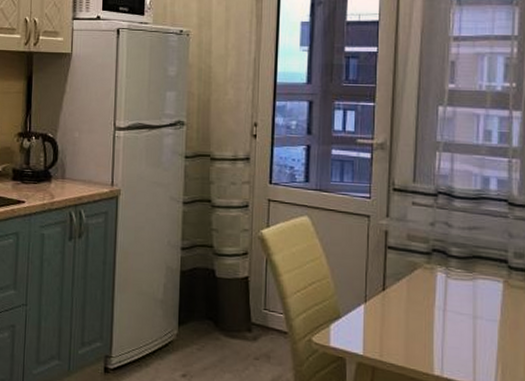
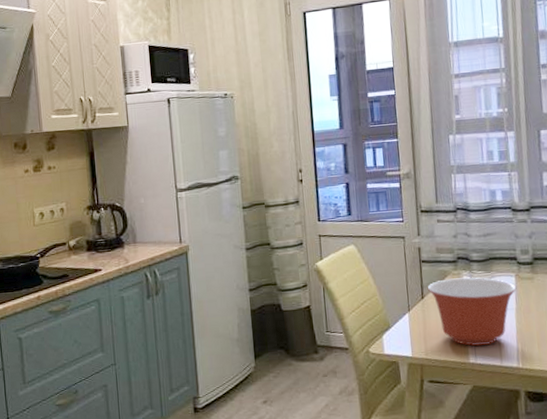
mixing bowl: none [390,272,504,358] -> present [427,277,517,346]

